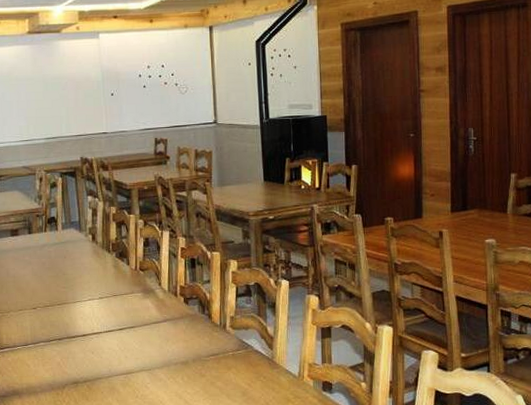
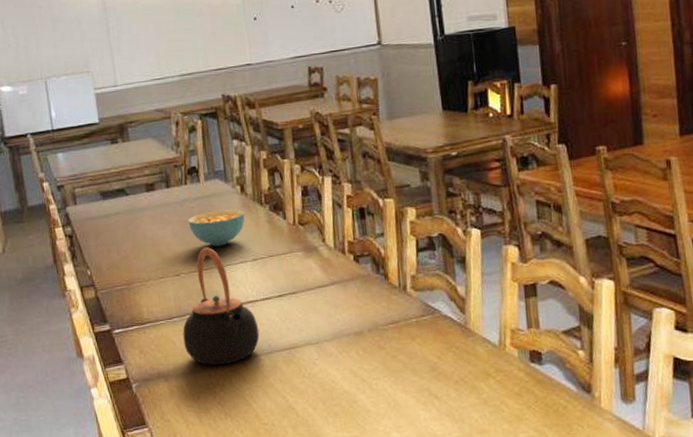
teapot: none [36,286,102,386] -> present [182,247,260,366]
cereal bowl: none [46,255,95,286] -> present [188,209,245,247]

